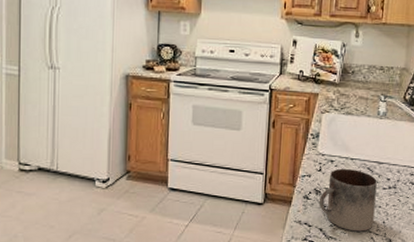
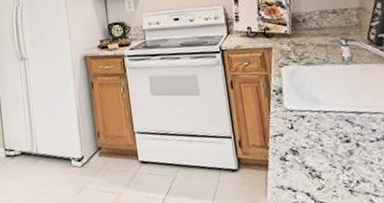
mug: present [318,168,377,232] -> none [298,122,370,194]

